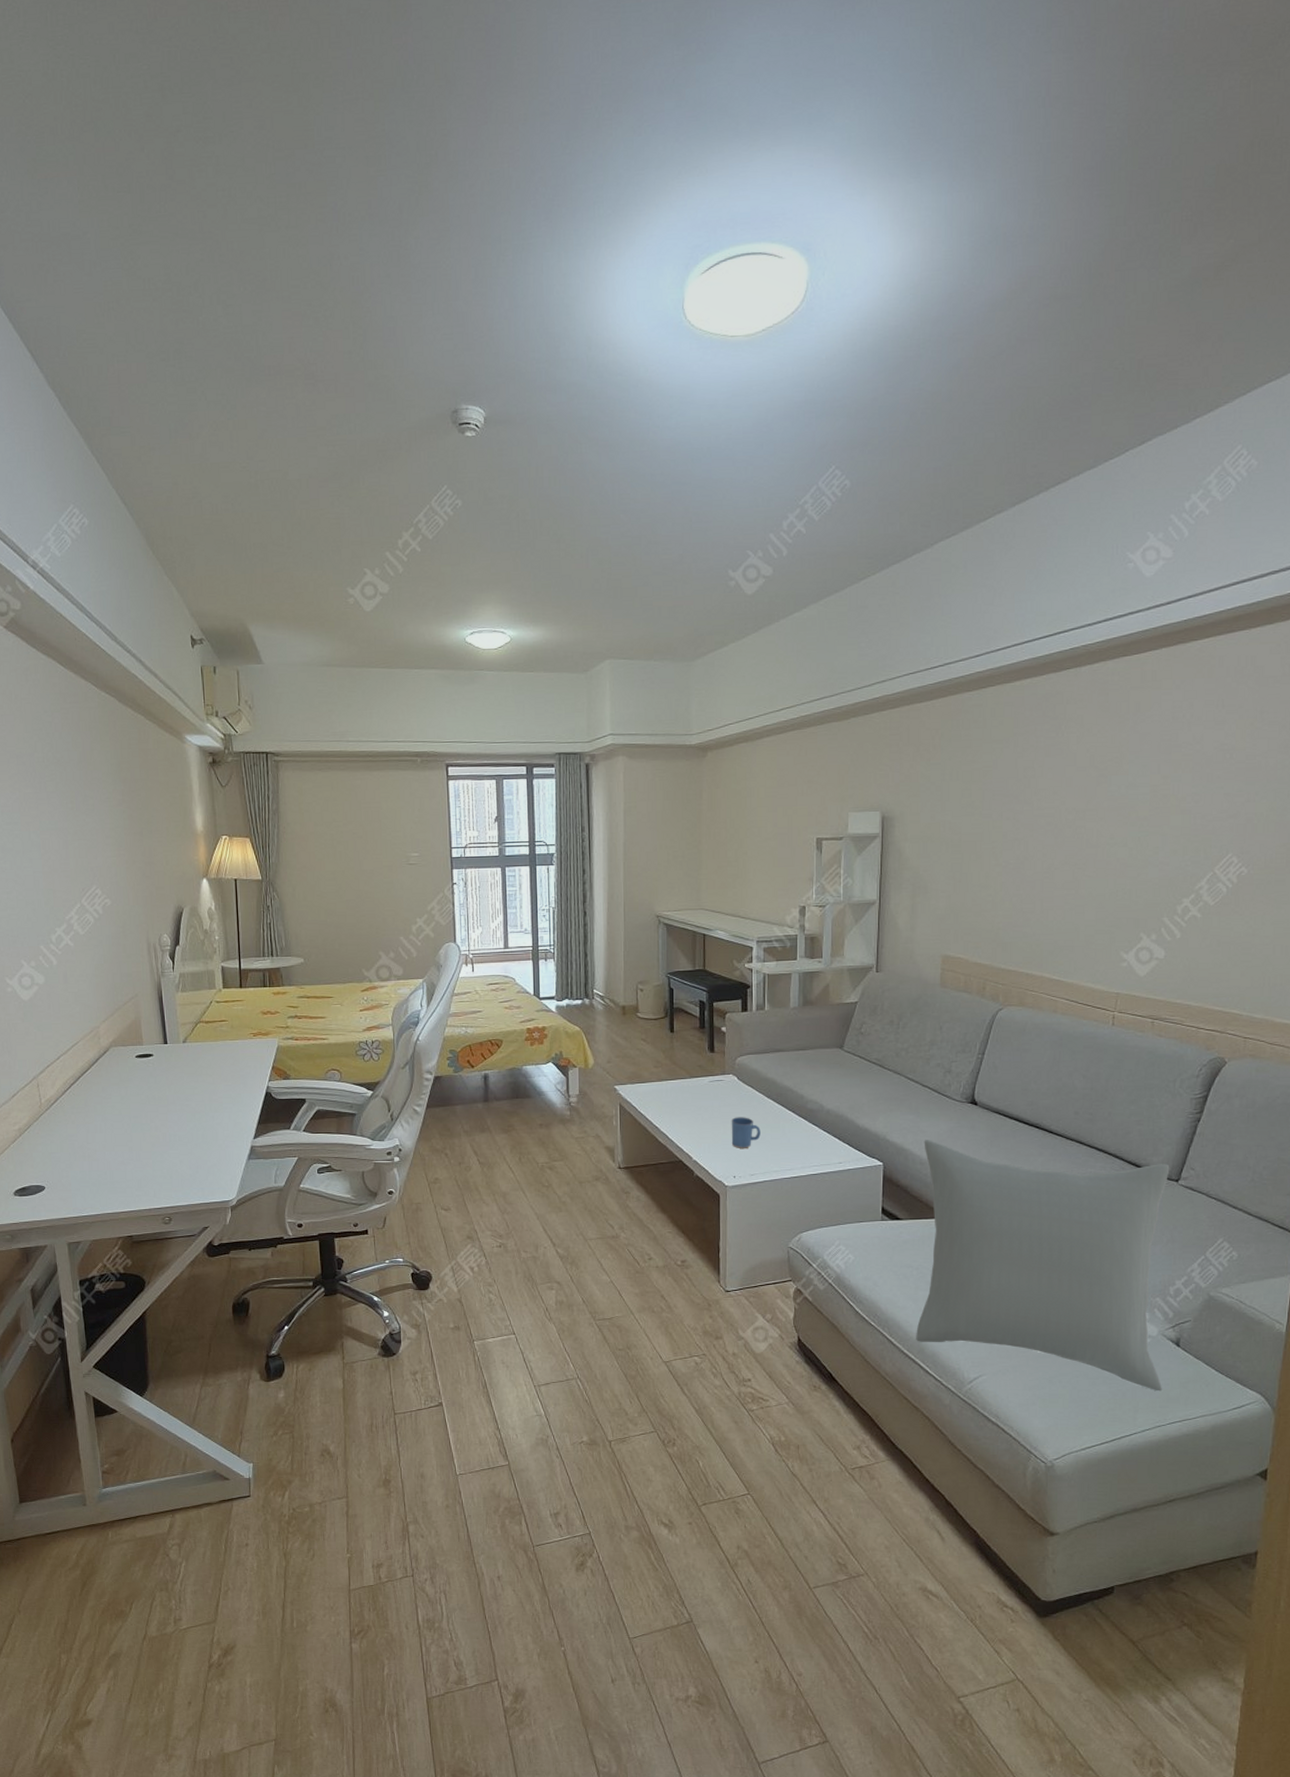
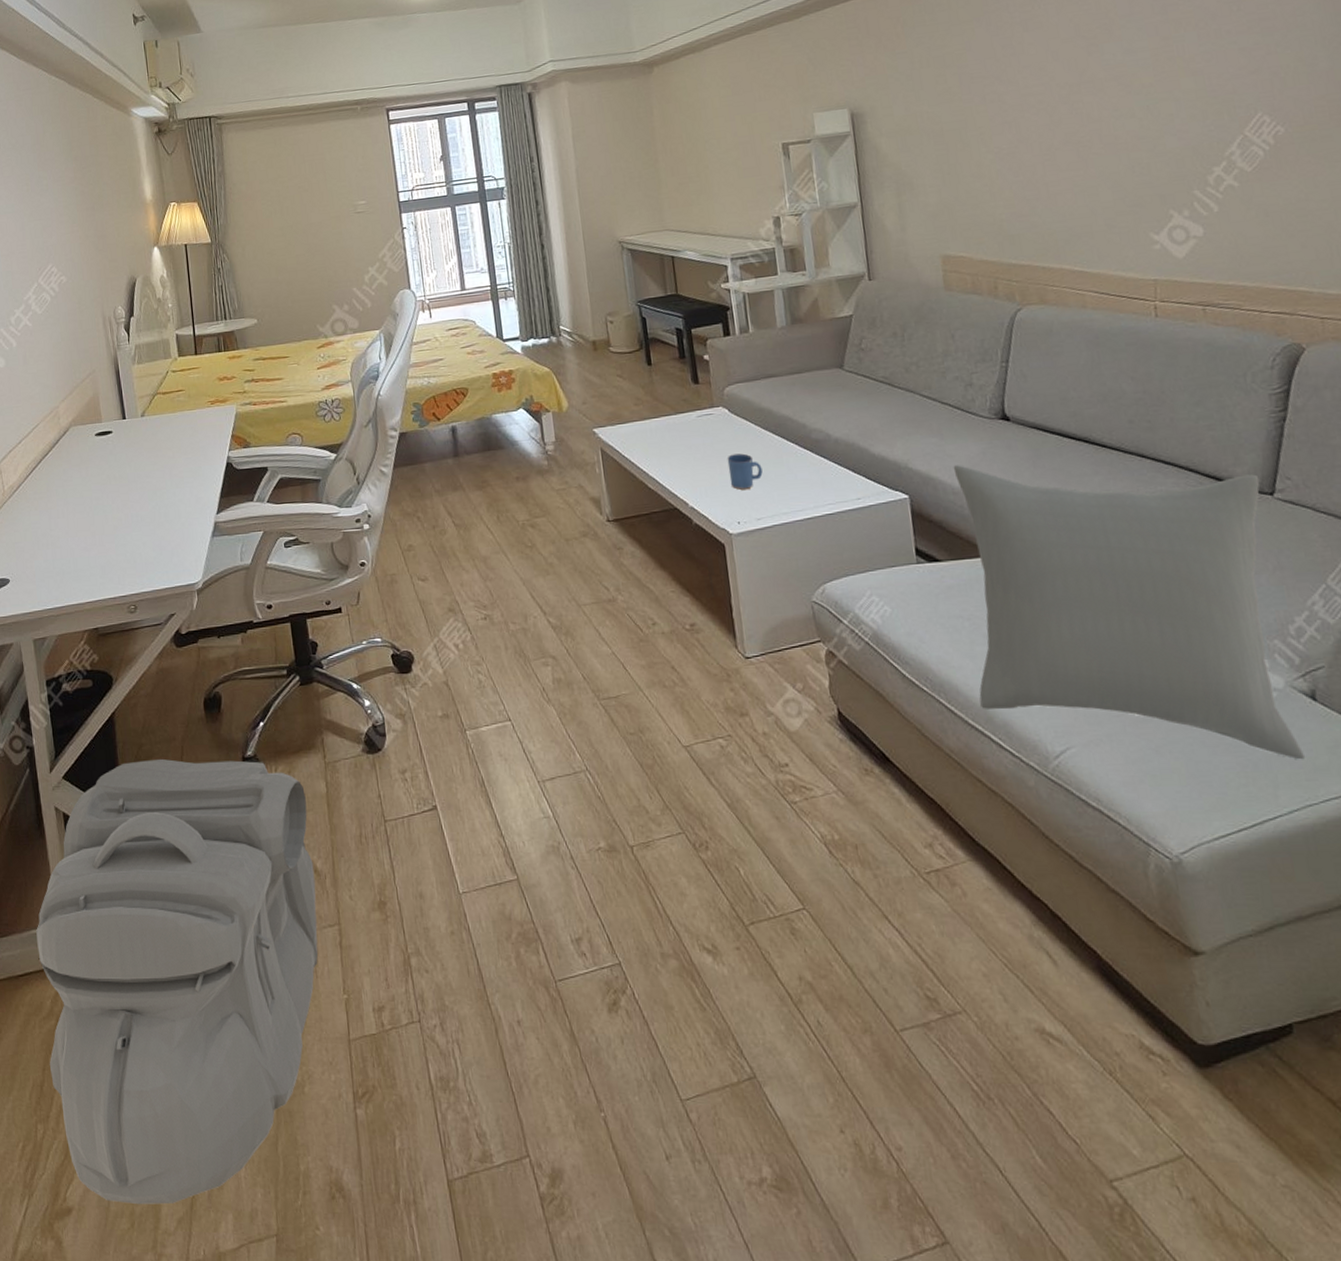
backpack: none [64,1354,328,1717] -> present [36,758,319,1205]

